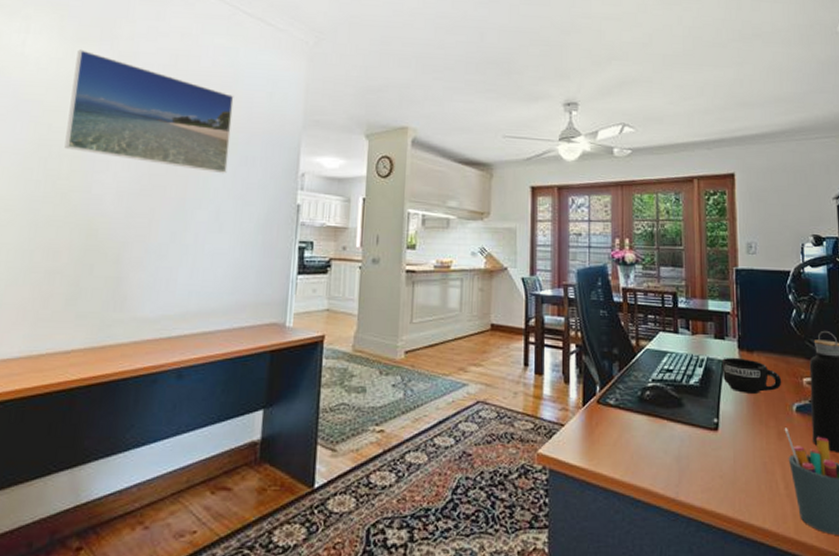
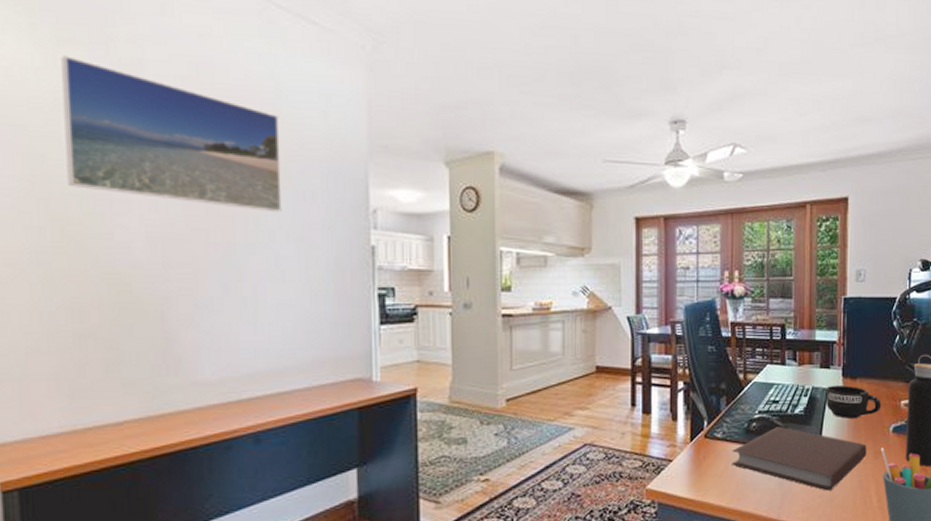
notebook: none [625,397,769,471] -> present [731,427,867,491]

